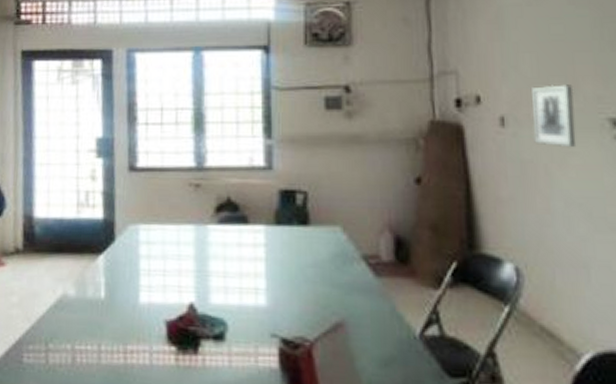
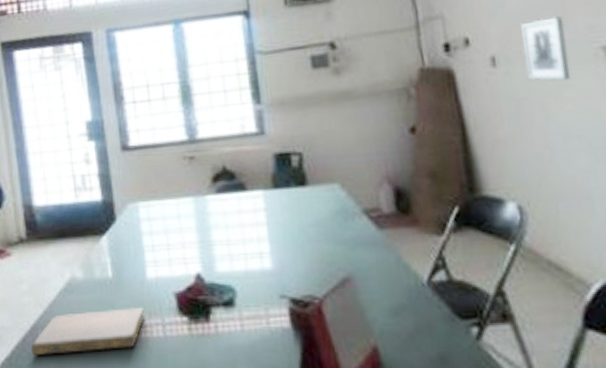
notebook: none [13,330,133,374] -> present [30,308,145,356]

